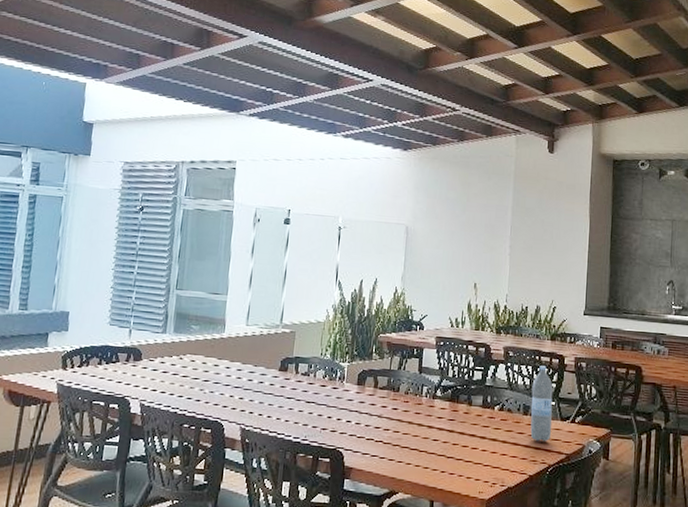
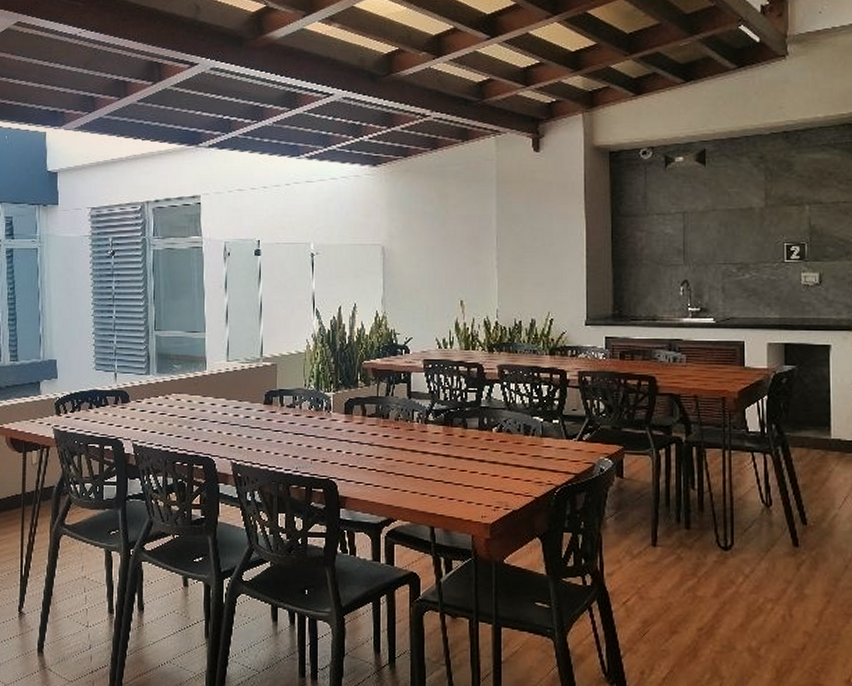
water bottle: present [530,366,553,442] -> none [532,383,556,463]

